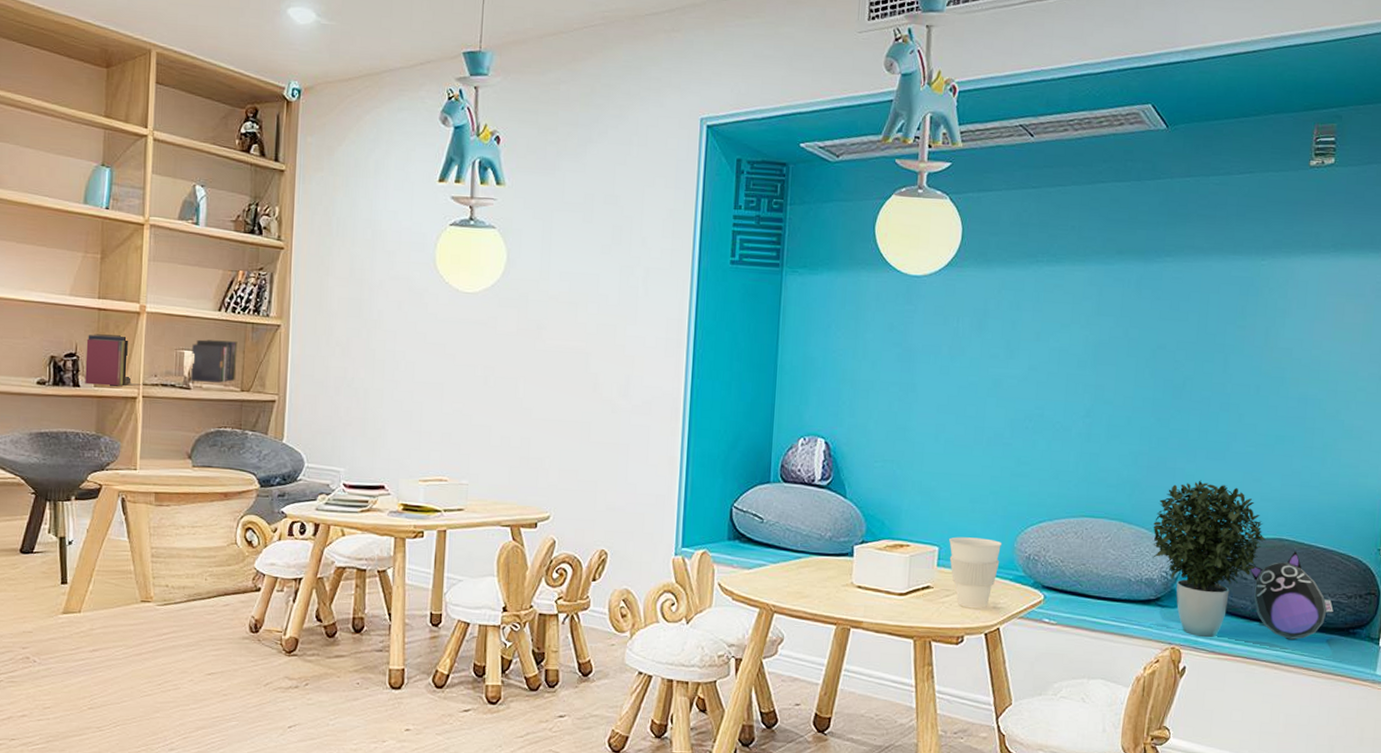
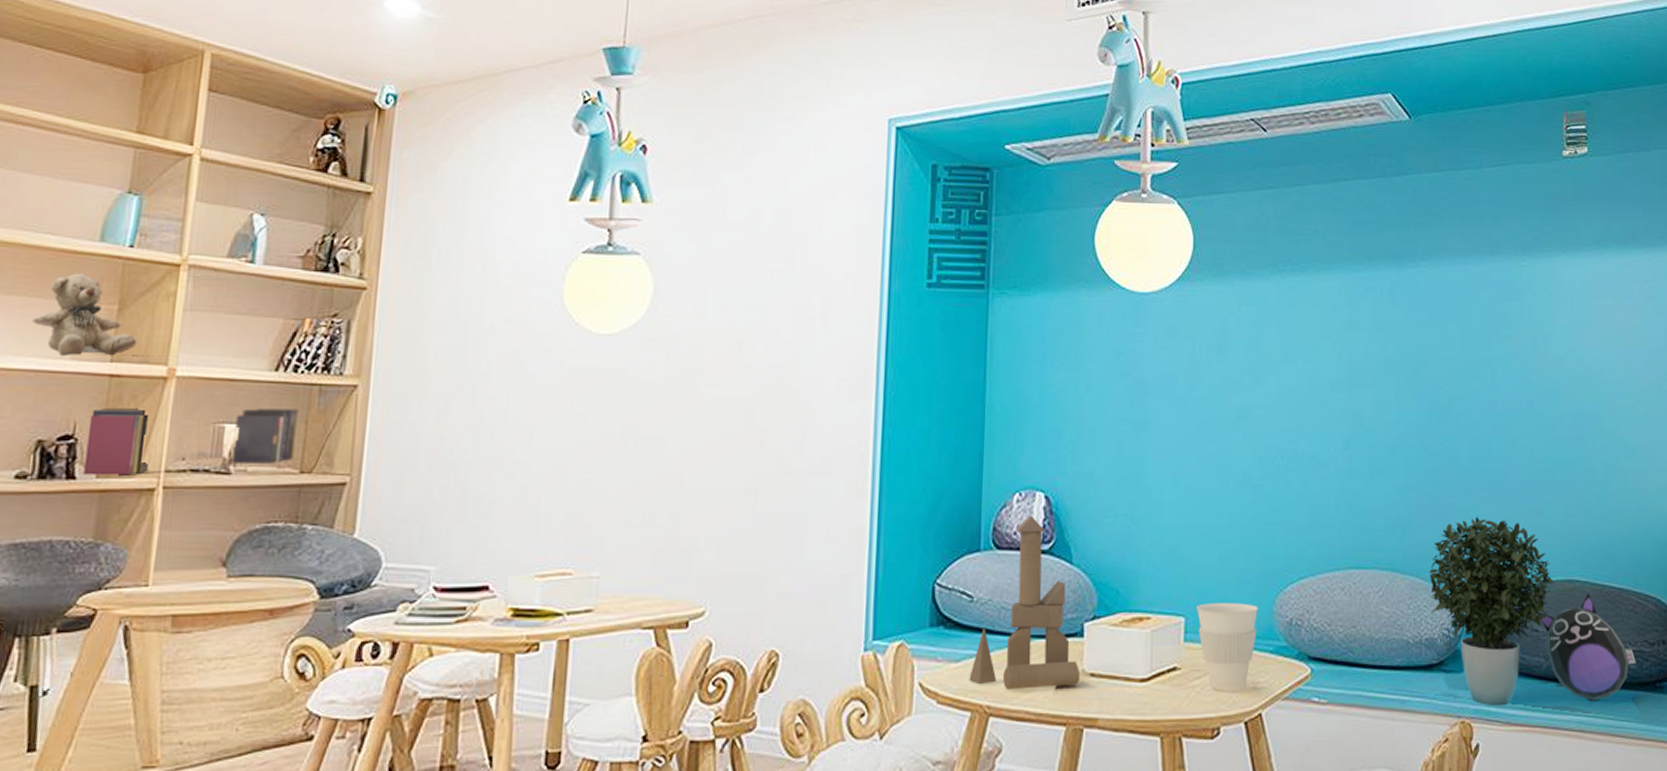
teddy bear: none [40,228,116,294] -> present [32,273,137,357]
toy blocks: none [758,456,850,595] -> present [969,515,1081,691]

